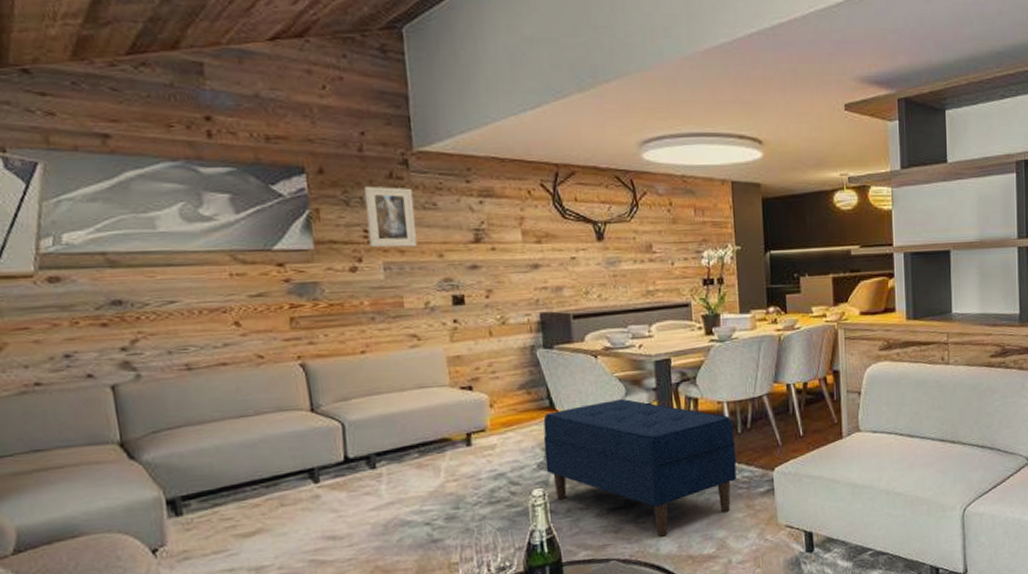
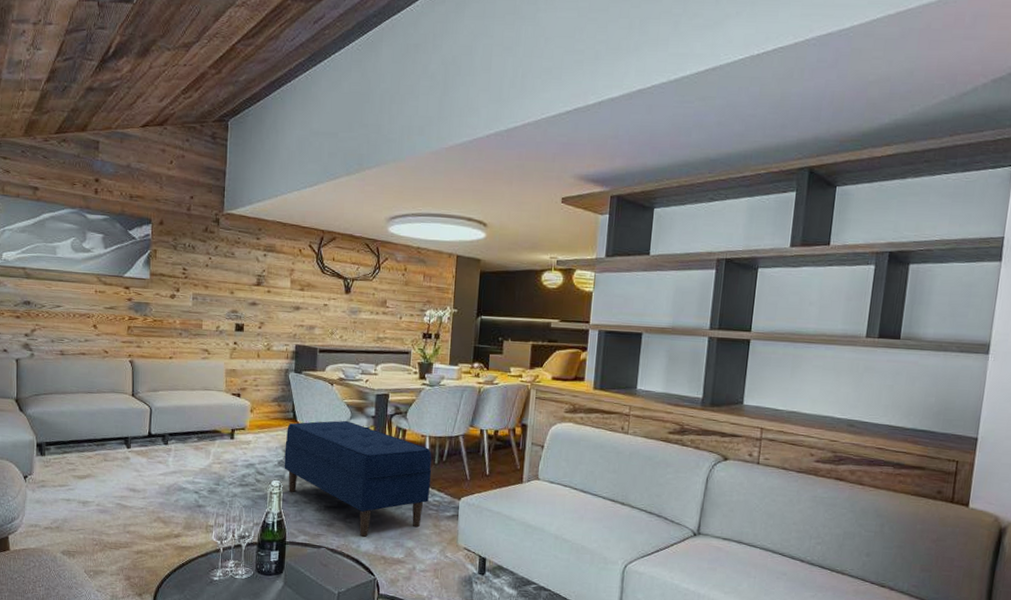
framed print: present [363,185,417,248] -> none [186,236,219,284]

